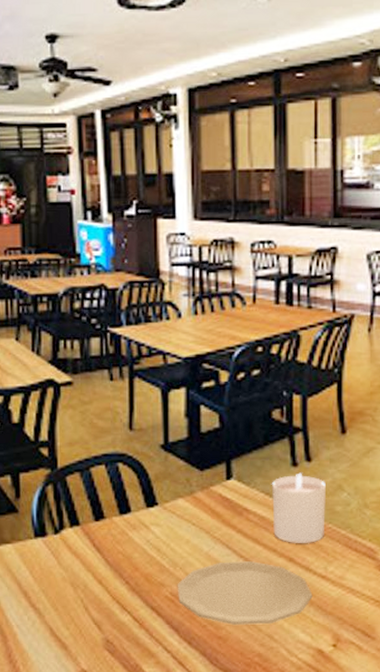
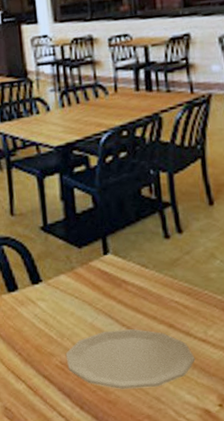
candle: present [272,472,327,543] -> none [147,244,201,310]

